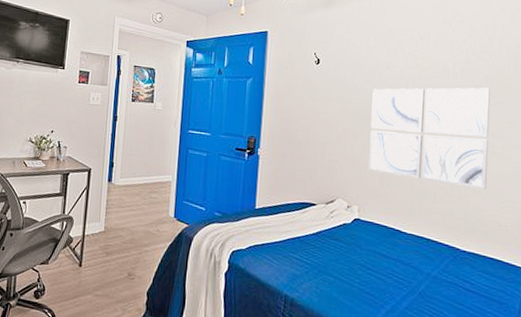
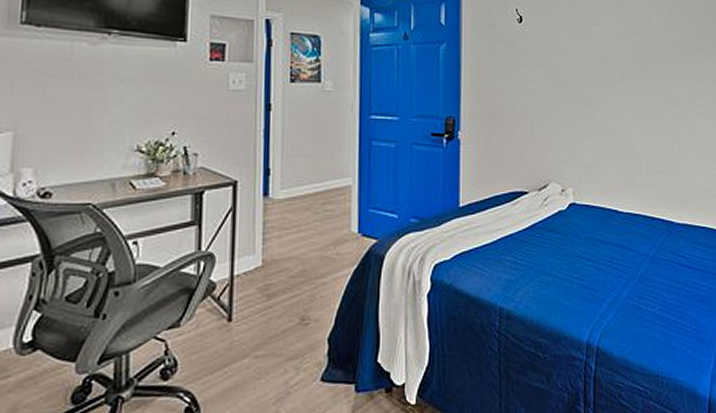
wall art: present [368,87,490,190] -> none [581,42,694,154]

